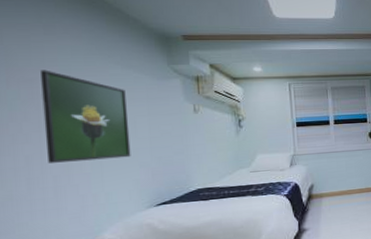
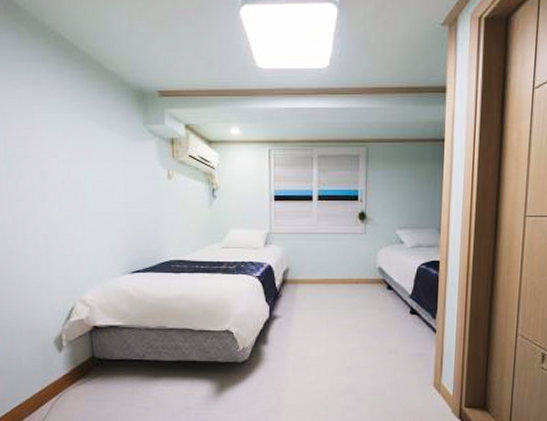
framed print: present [41,70,131,163] -> none [31,128,109,222]

